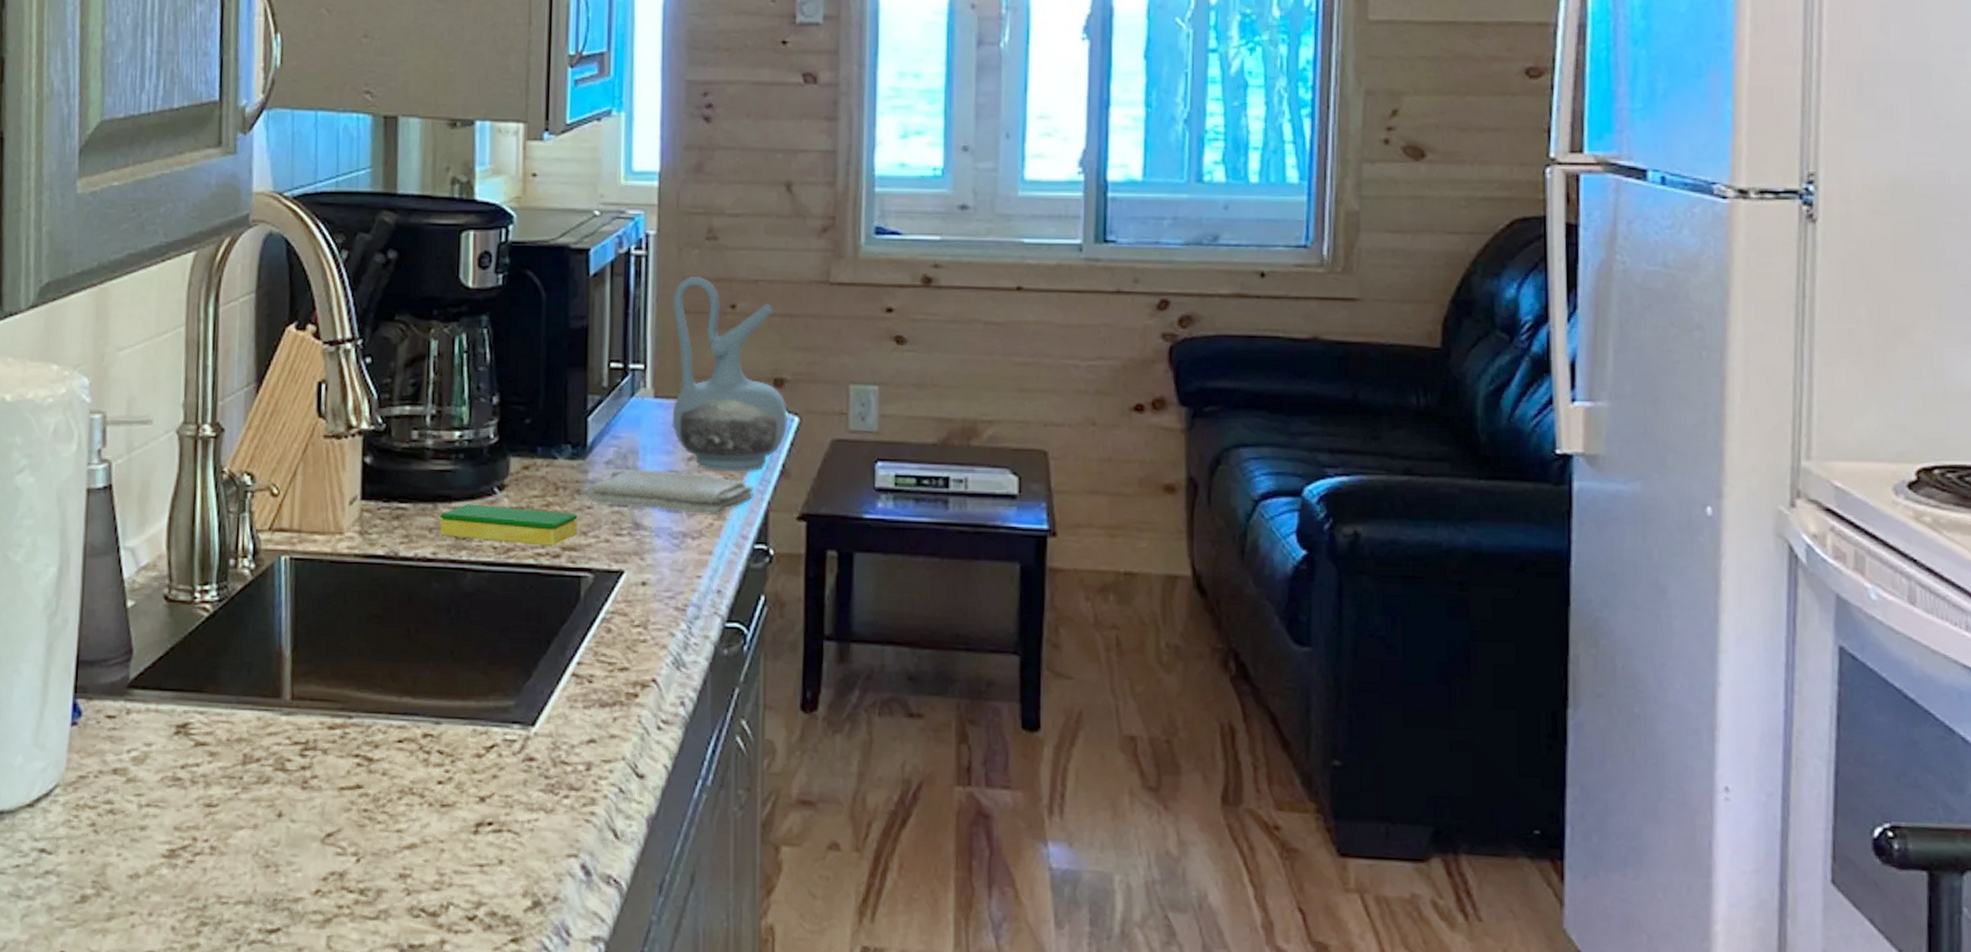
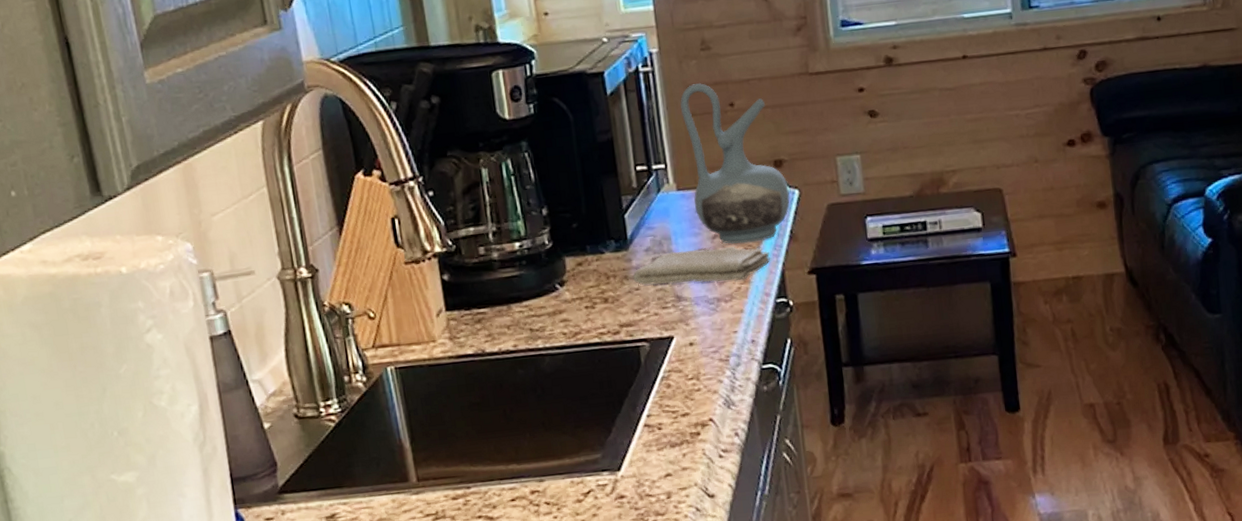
dish sponge: present [439,504,578,547] -> none [514,296,631,331]

